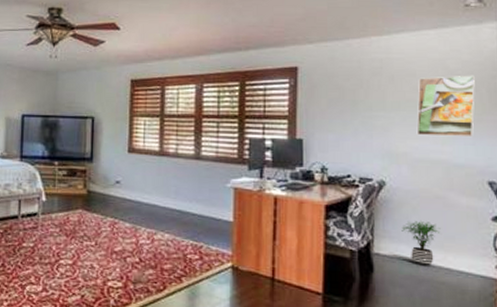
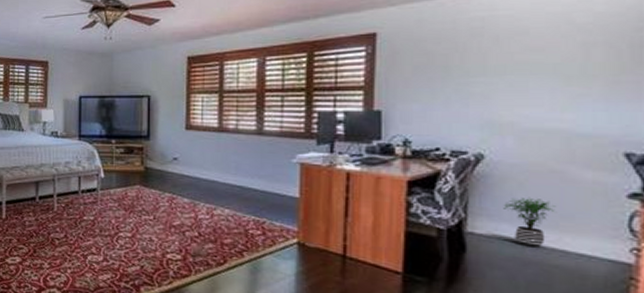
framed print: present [416,75,475,137] -> none [527,29,611,103]

